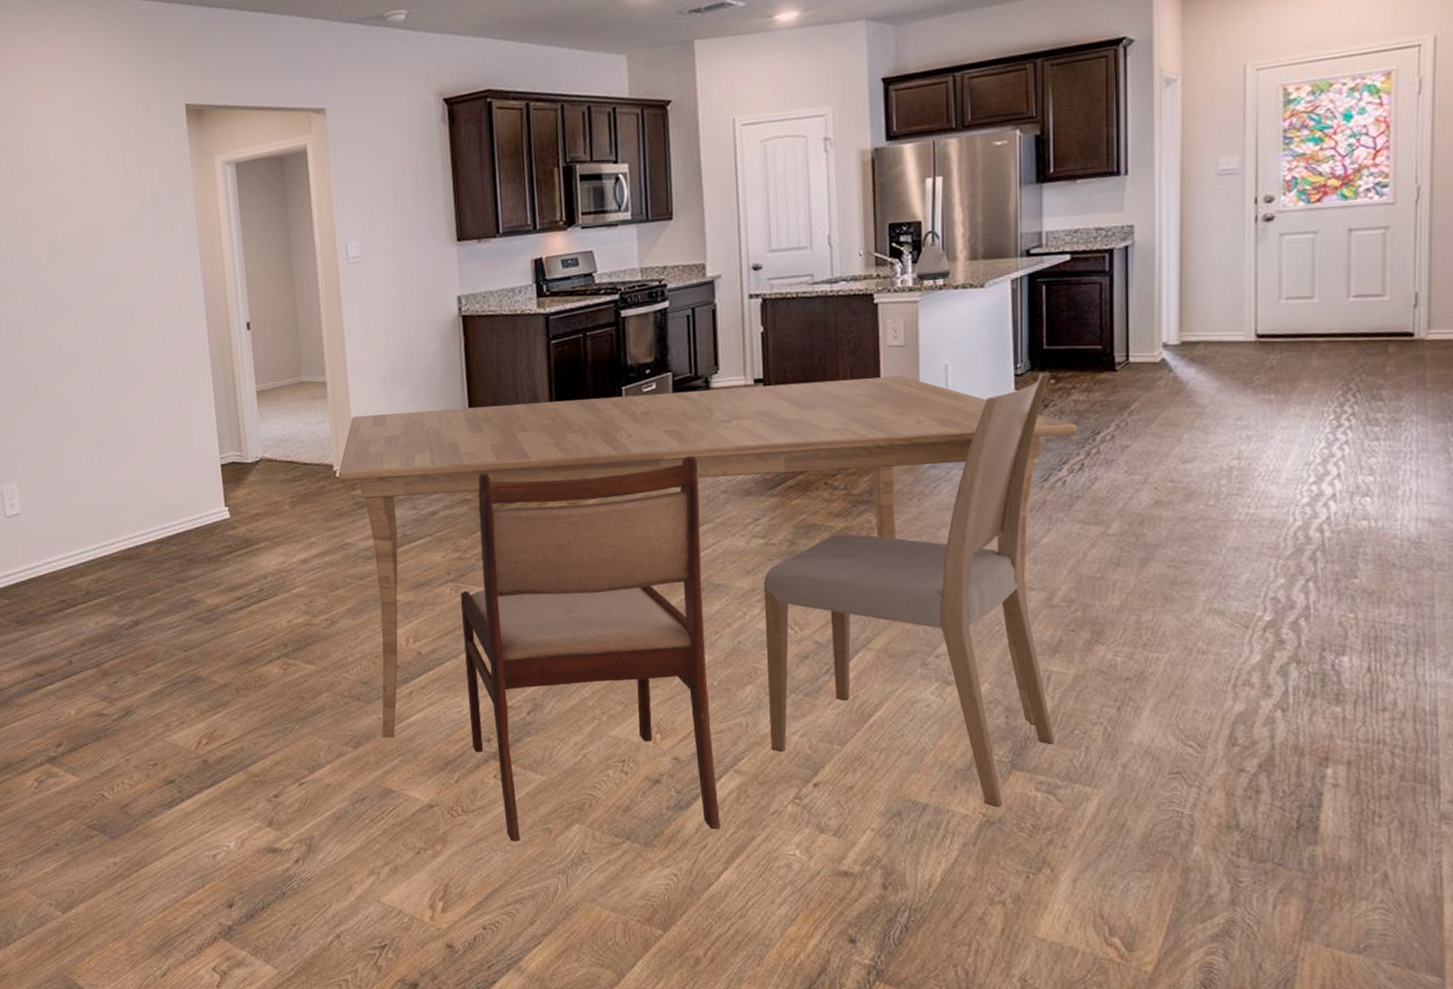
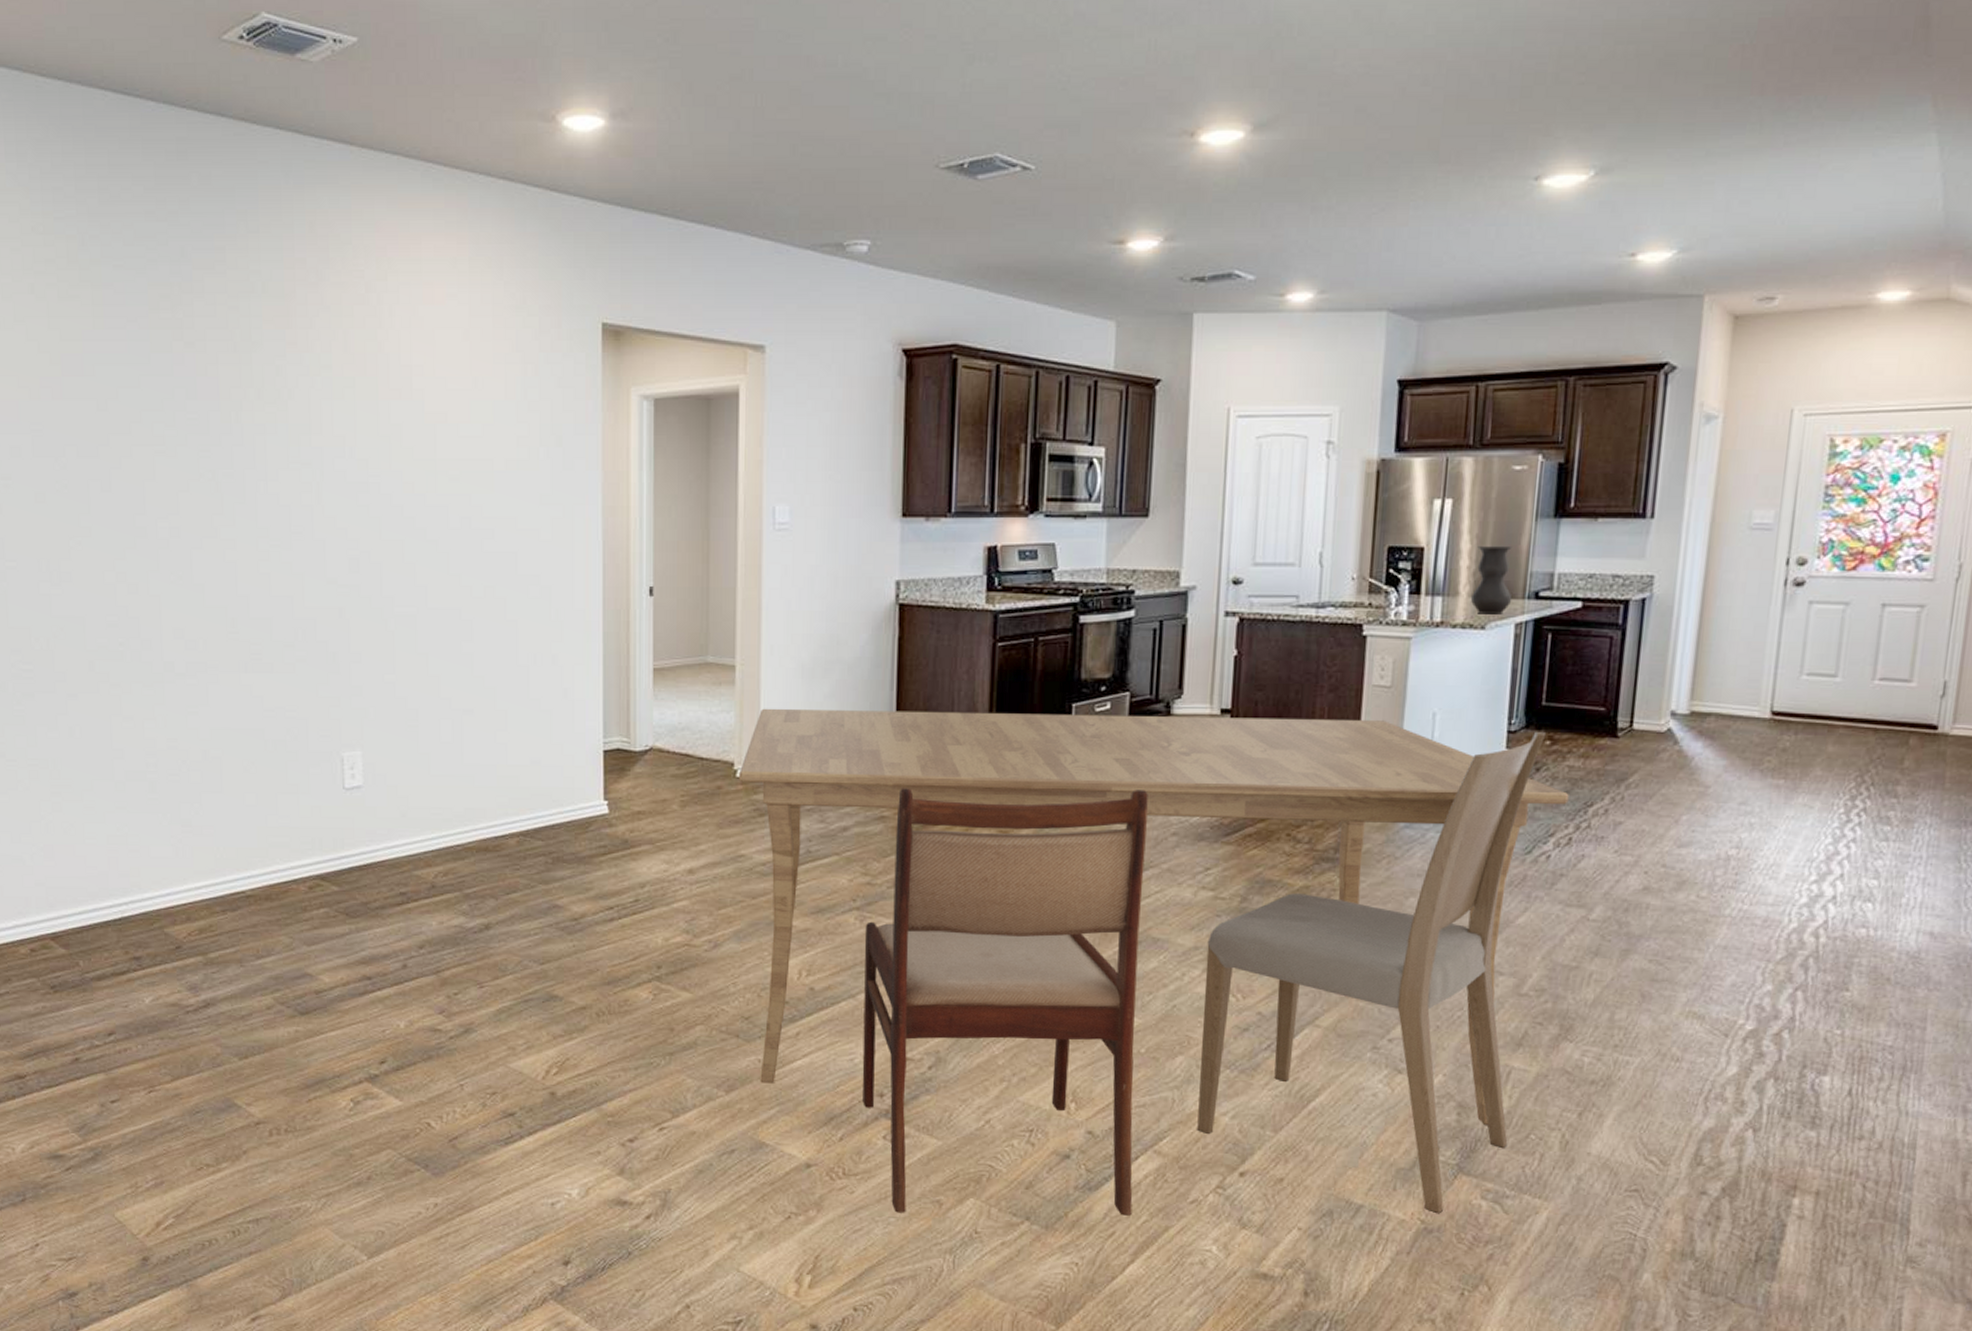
kettle: present [914,229,951,281] -> none [1411,558,1452,615]
vase: none [968,212,1006,275] -> present [1470,546,1513,614]

